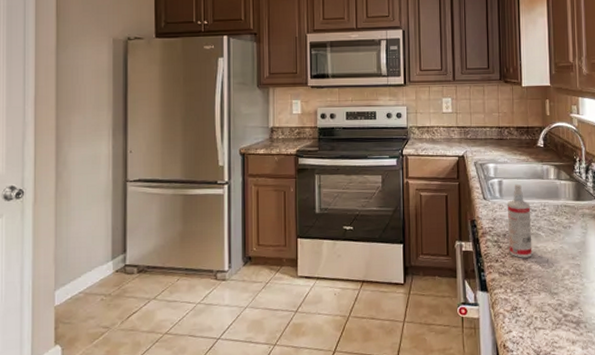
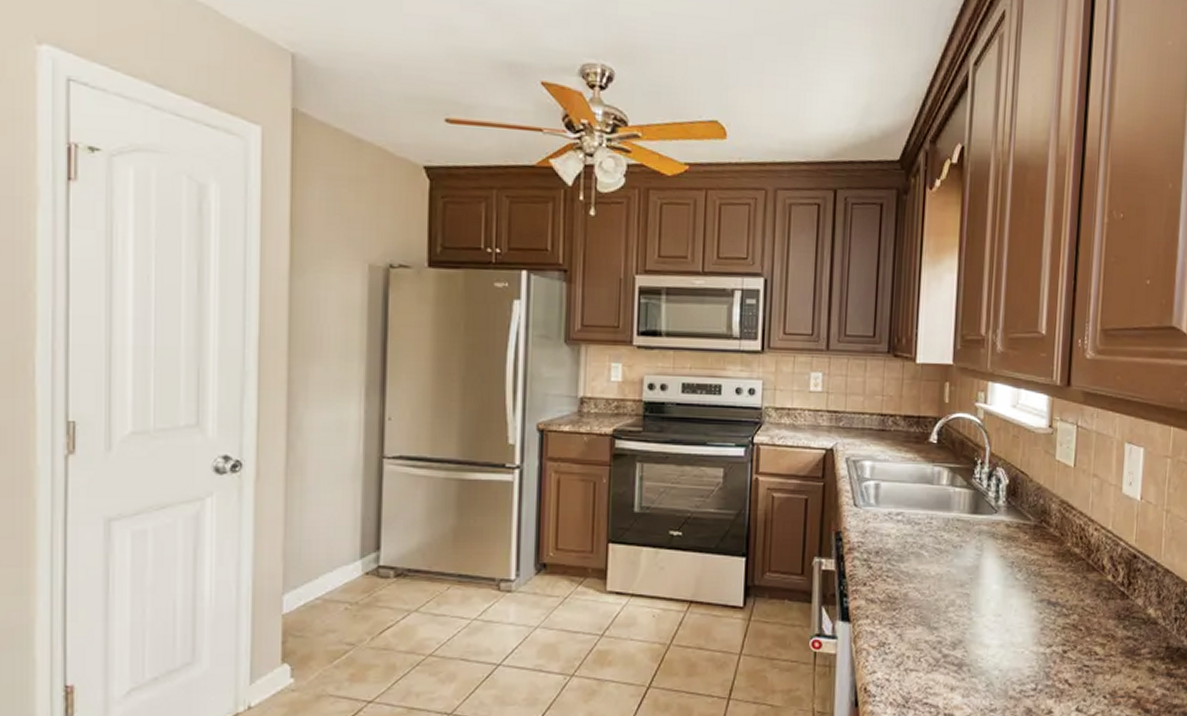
spray bottle: present [508,183,533,258] -> none [881,488,913,582]

